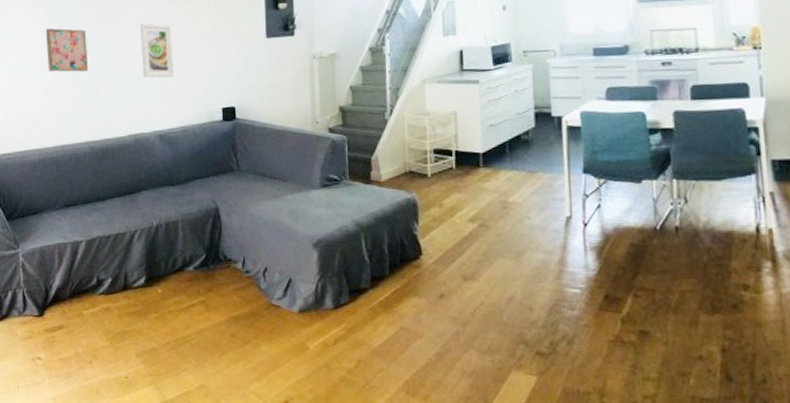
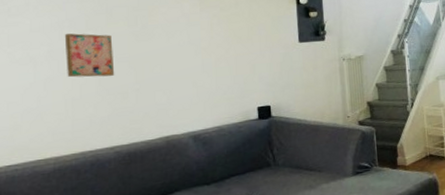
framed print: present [140,23,175,78] -> none [172,28,209,81]

